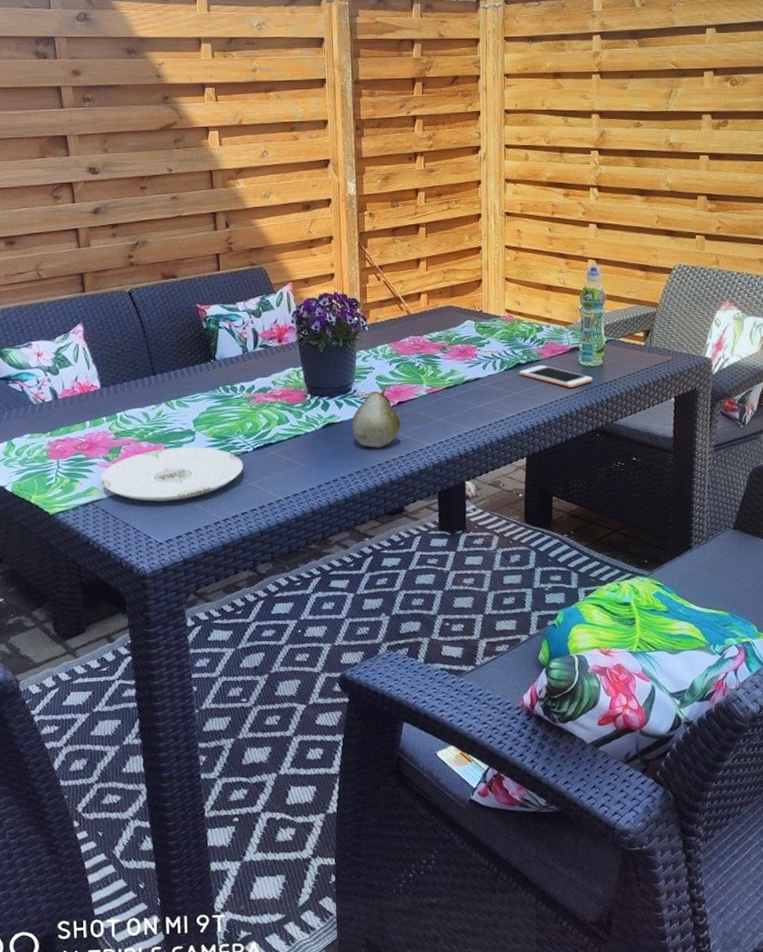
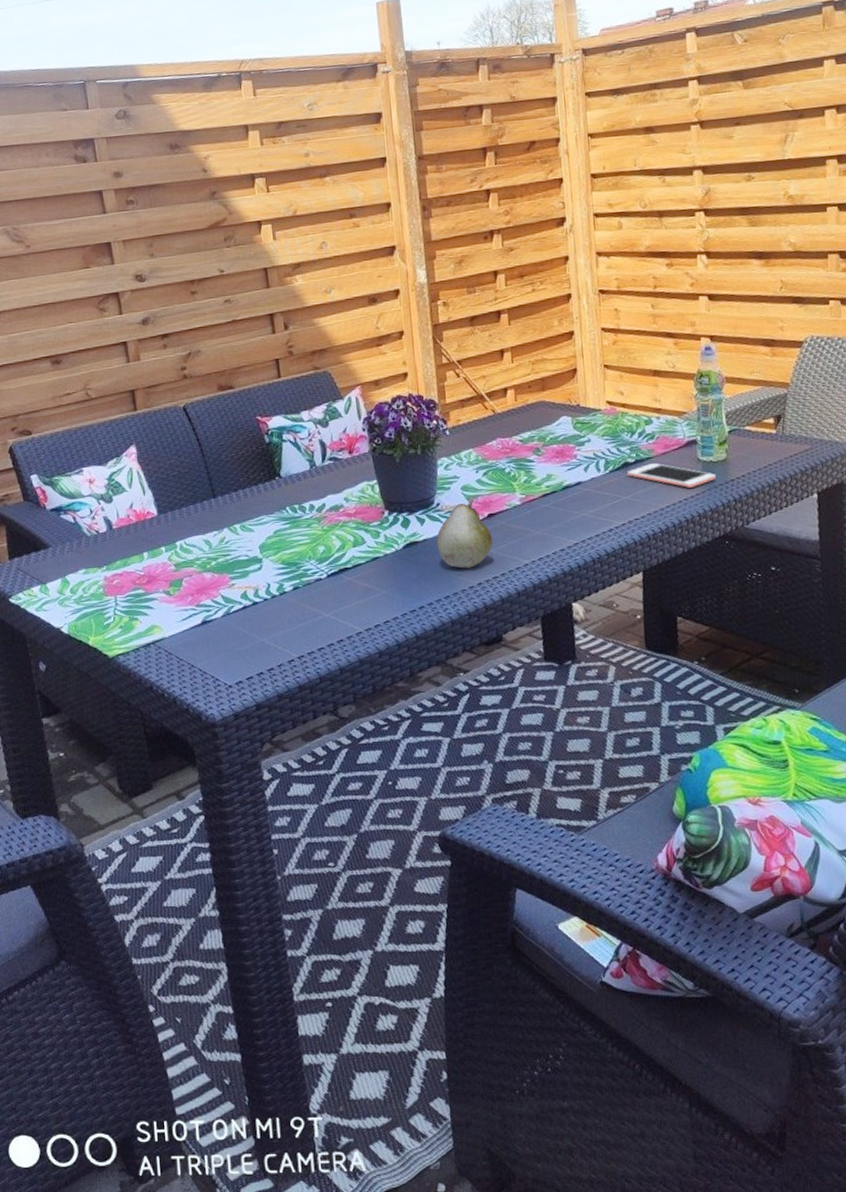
plate: present [100,447,244,501] -> none [161,575,318,639]

